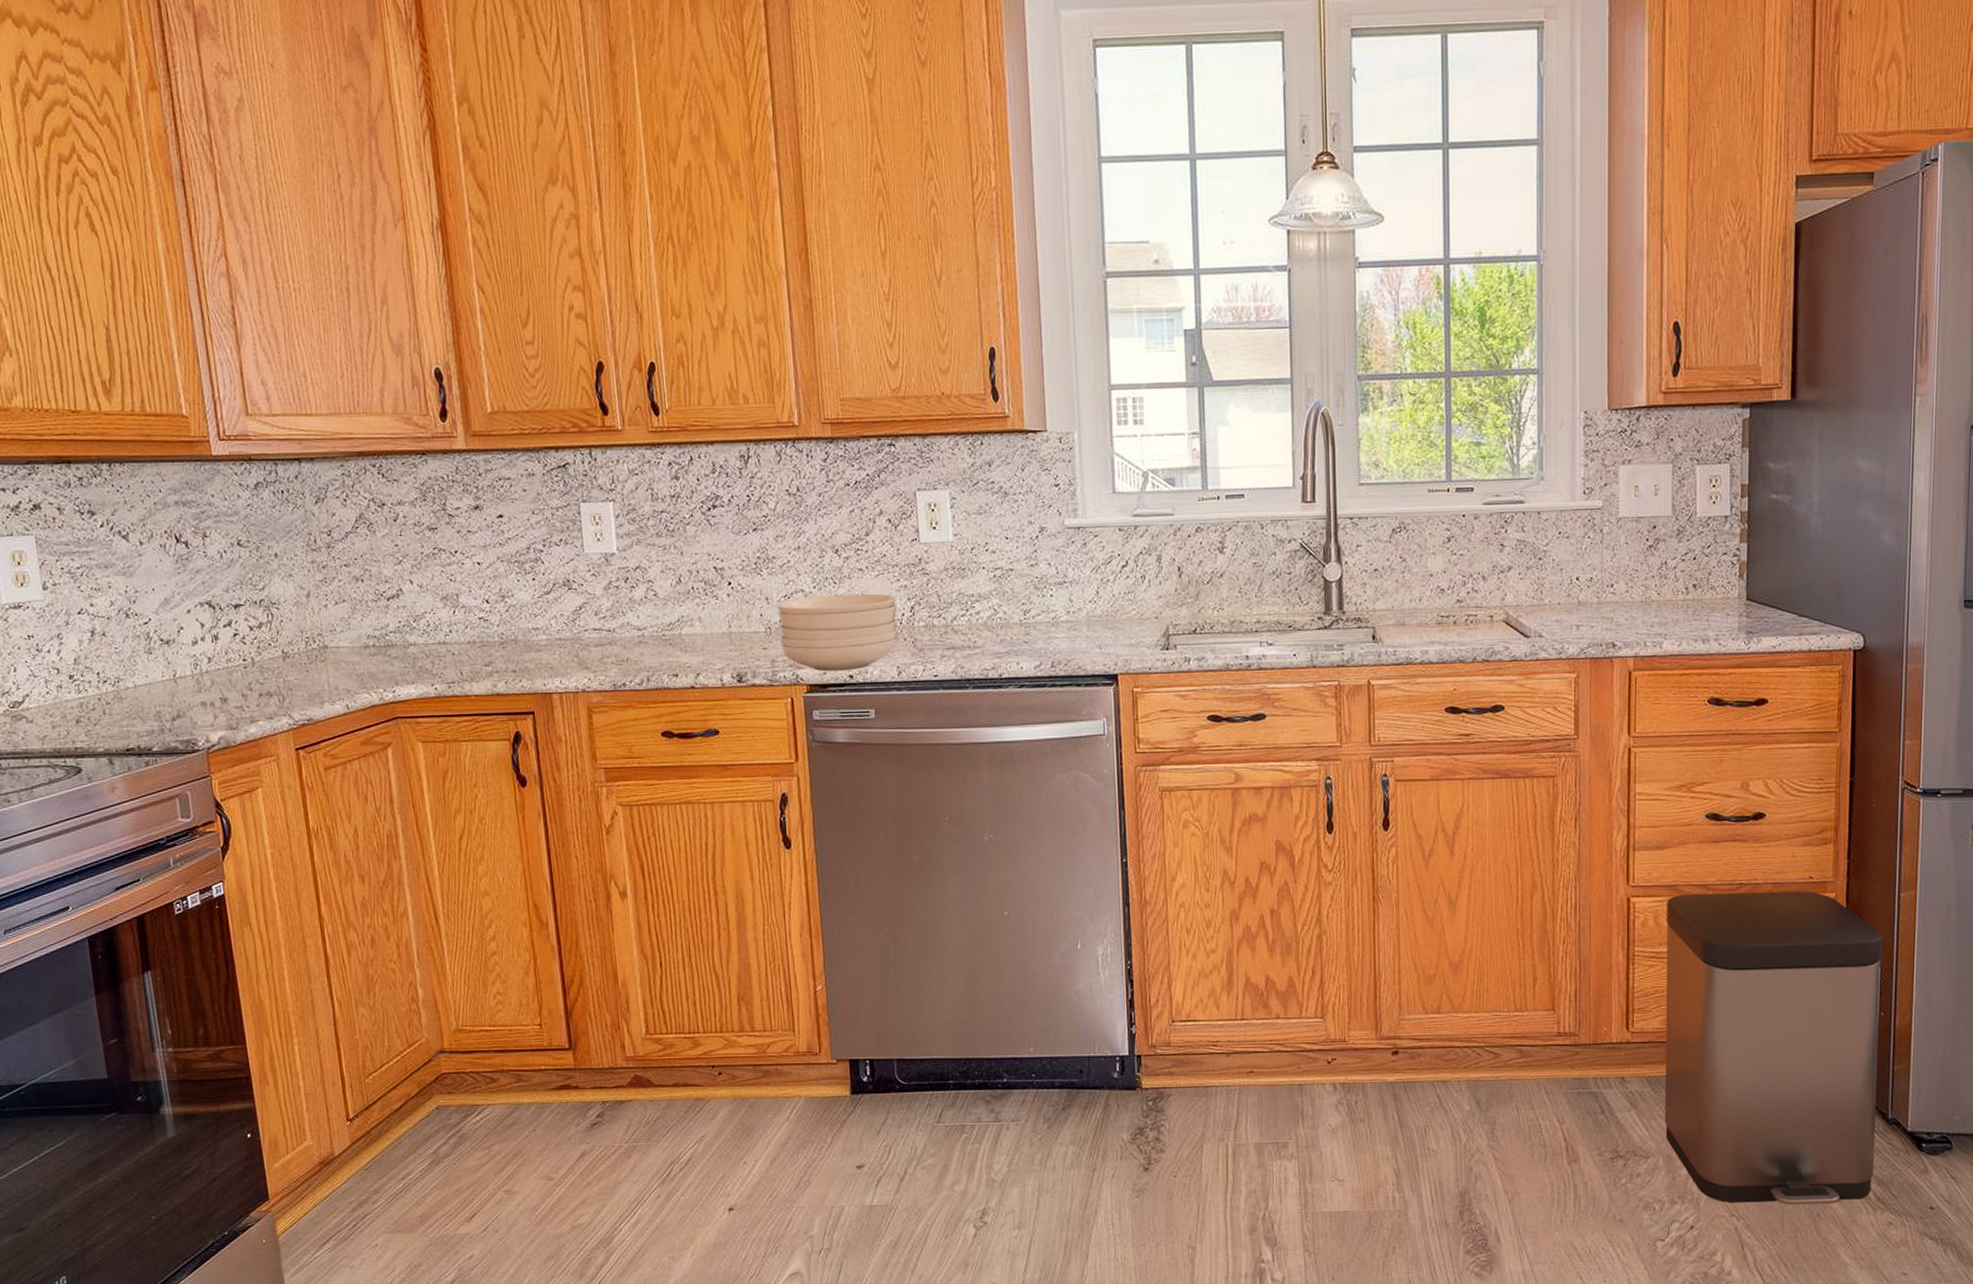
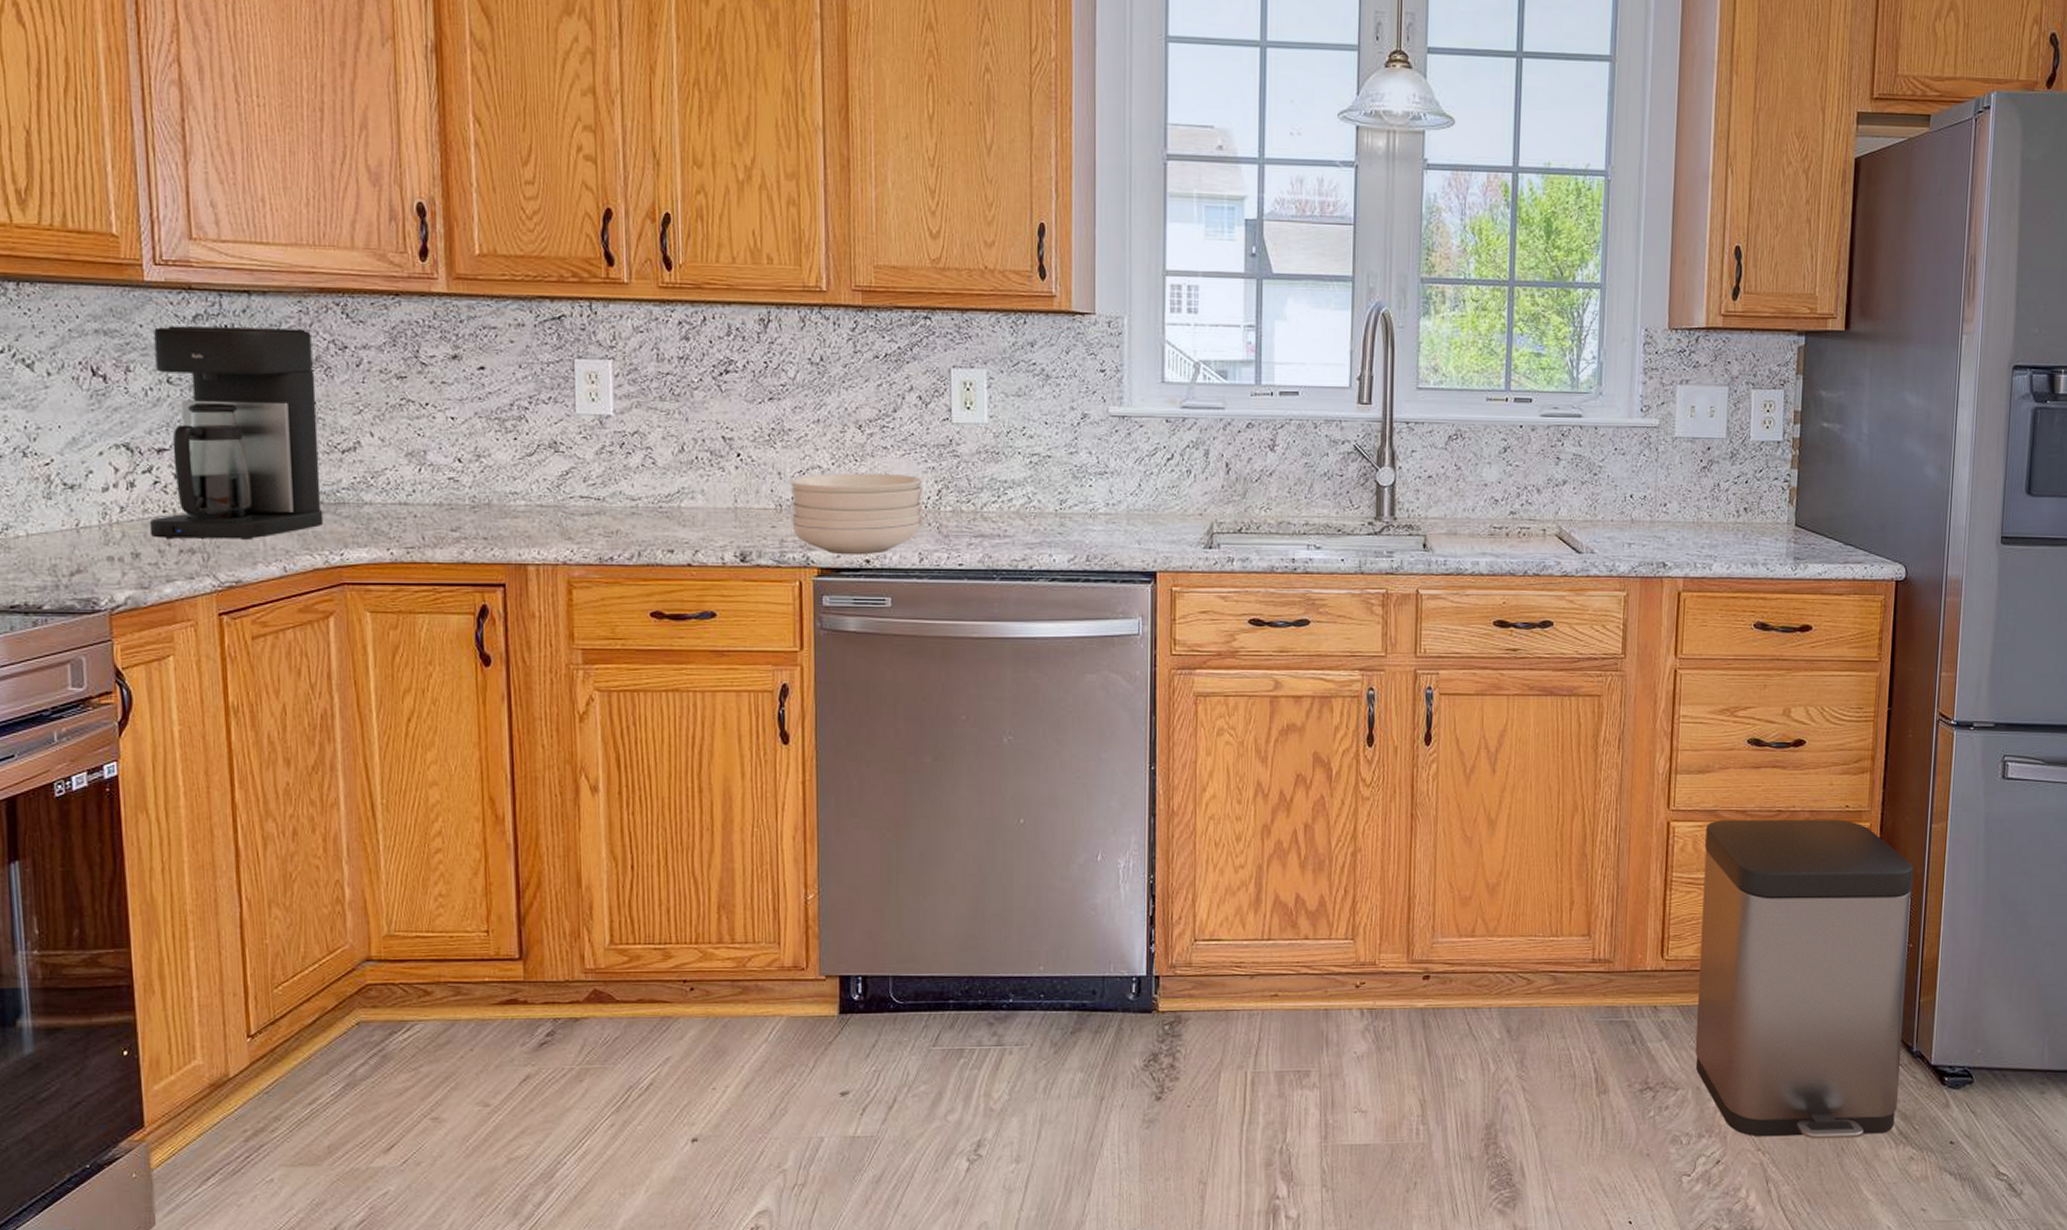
coffee maker: none [223,490,377,684] -> present [149,326,324,541]

